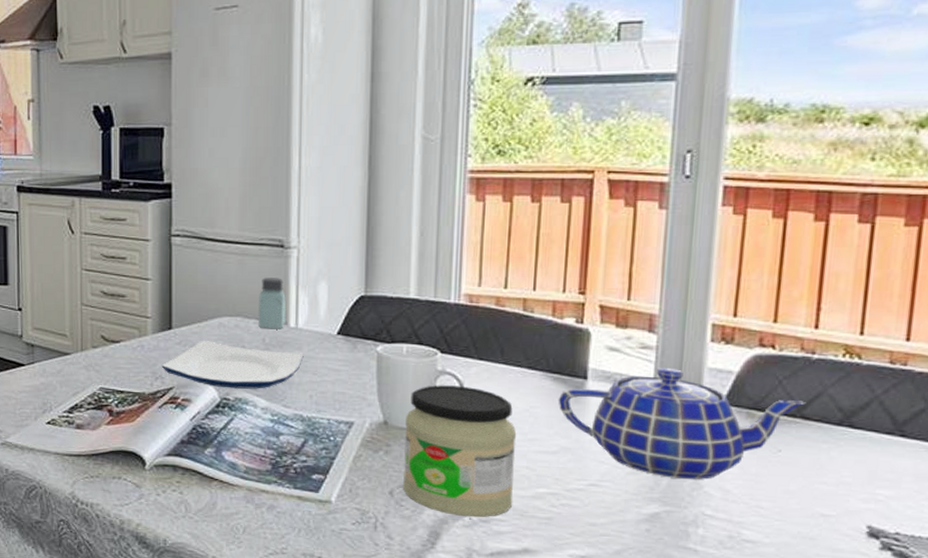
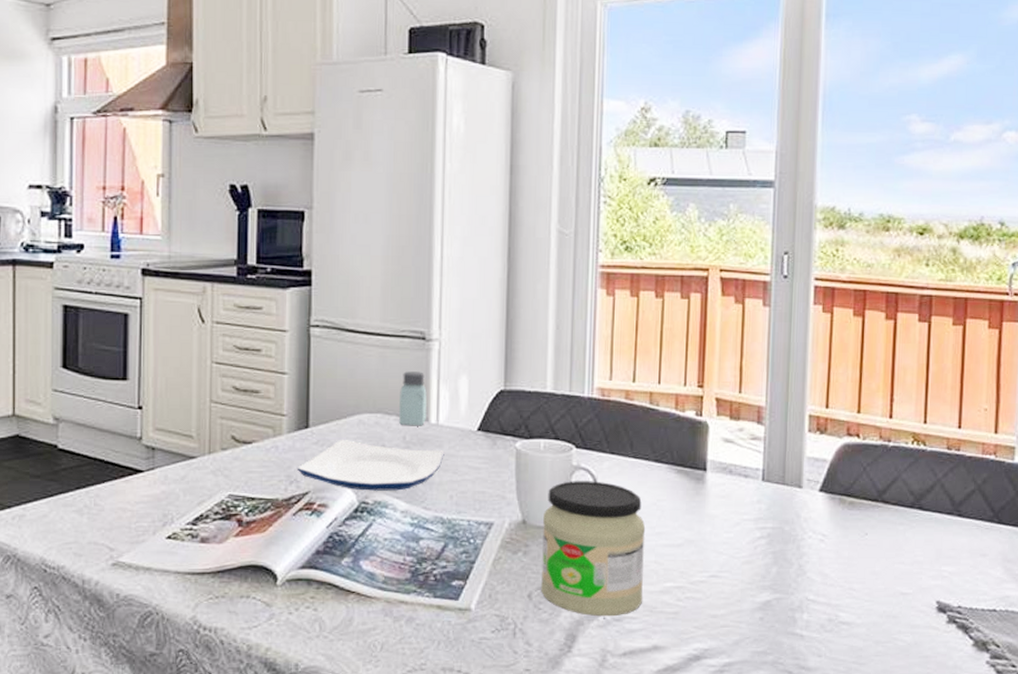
teapot: present [558,367,806,480] -> none [681,457,885,566]

